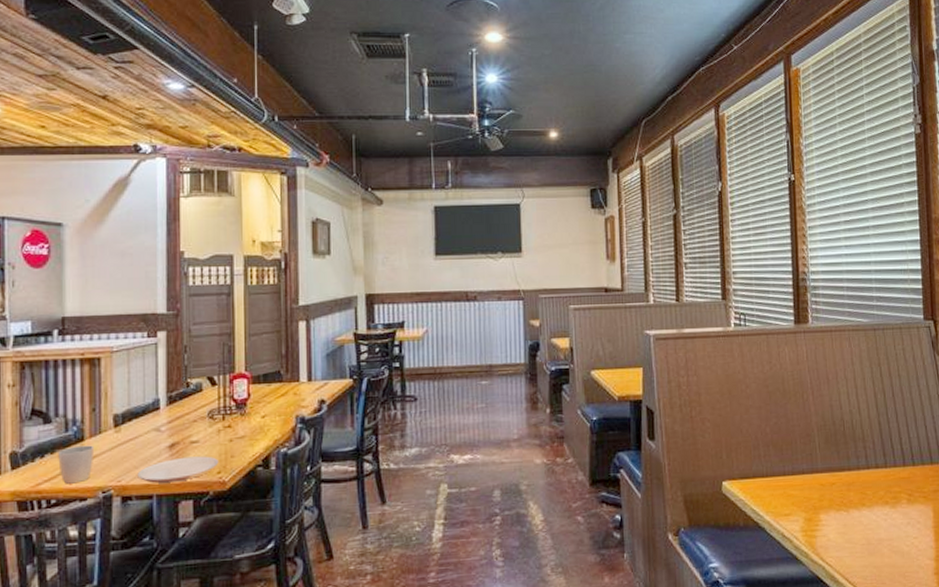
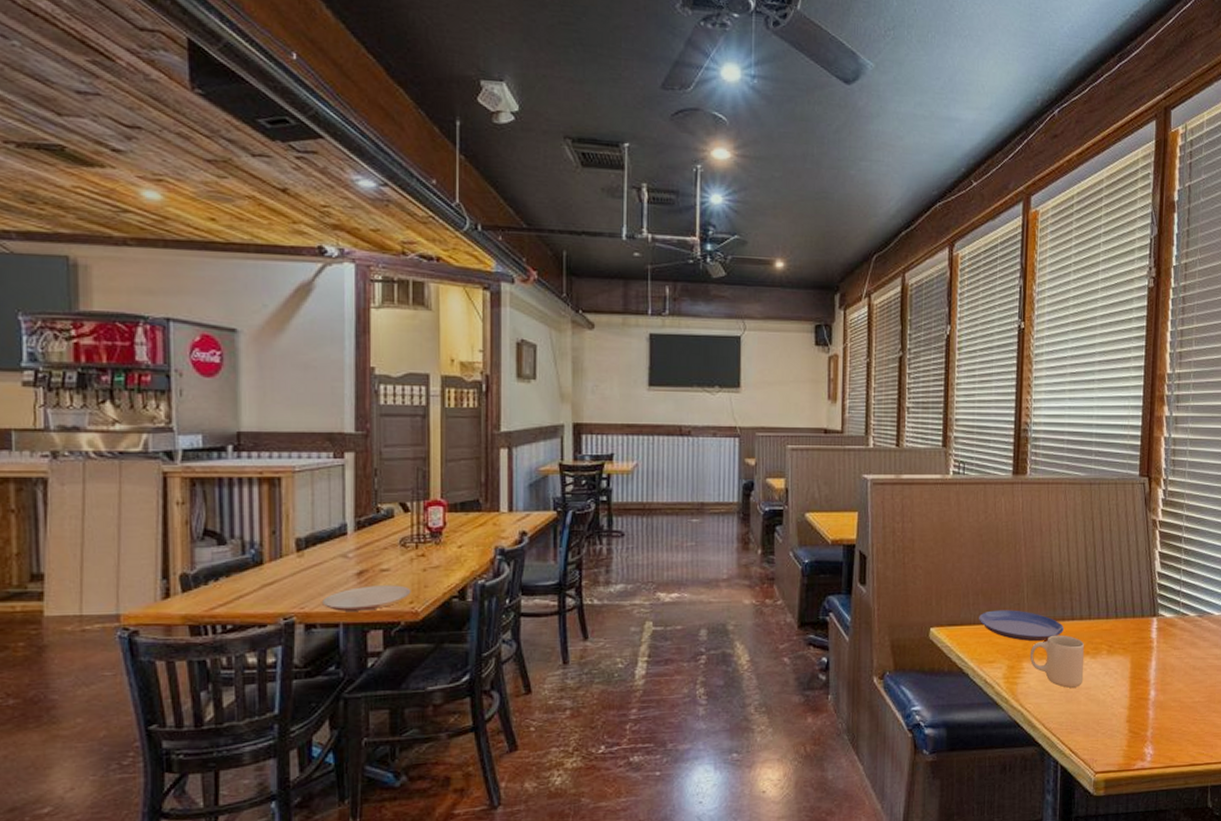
cup: present [58,445,95,484] -> none [234,569,275,609]
plate: none [771,460,861,493] -> present [979,610,1065,642]
cup: none [826,484,885,540] -> present [1029,635,1085,688]

